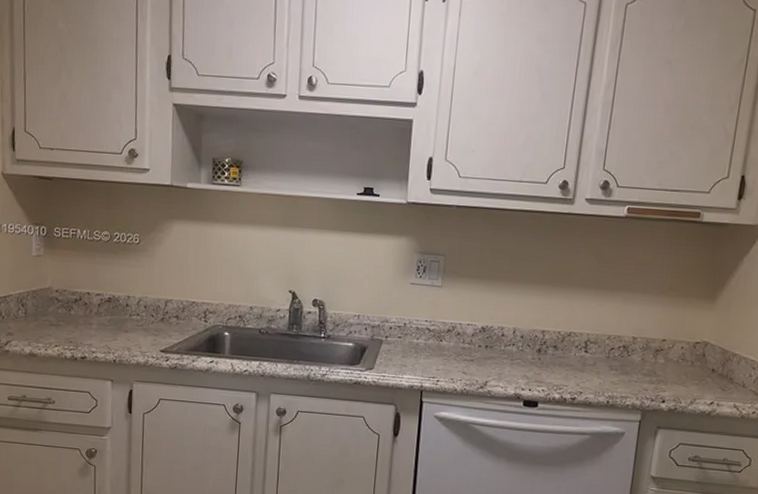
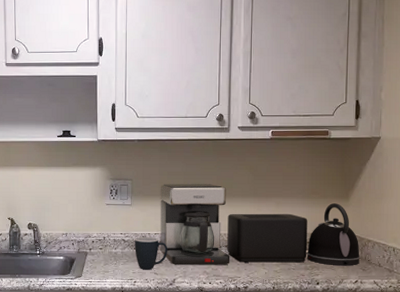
mug: none [441,327,482,368] -> present [135,237,168,270]
coffee maker: none [472,264,563,369] -> present [160,184,230,265]
toaster: none [555,308,660,375] -> present [227,213,308,263]
kettle: none [653,304,722,383] -> present [306,203,361,266]

